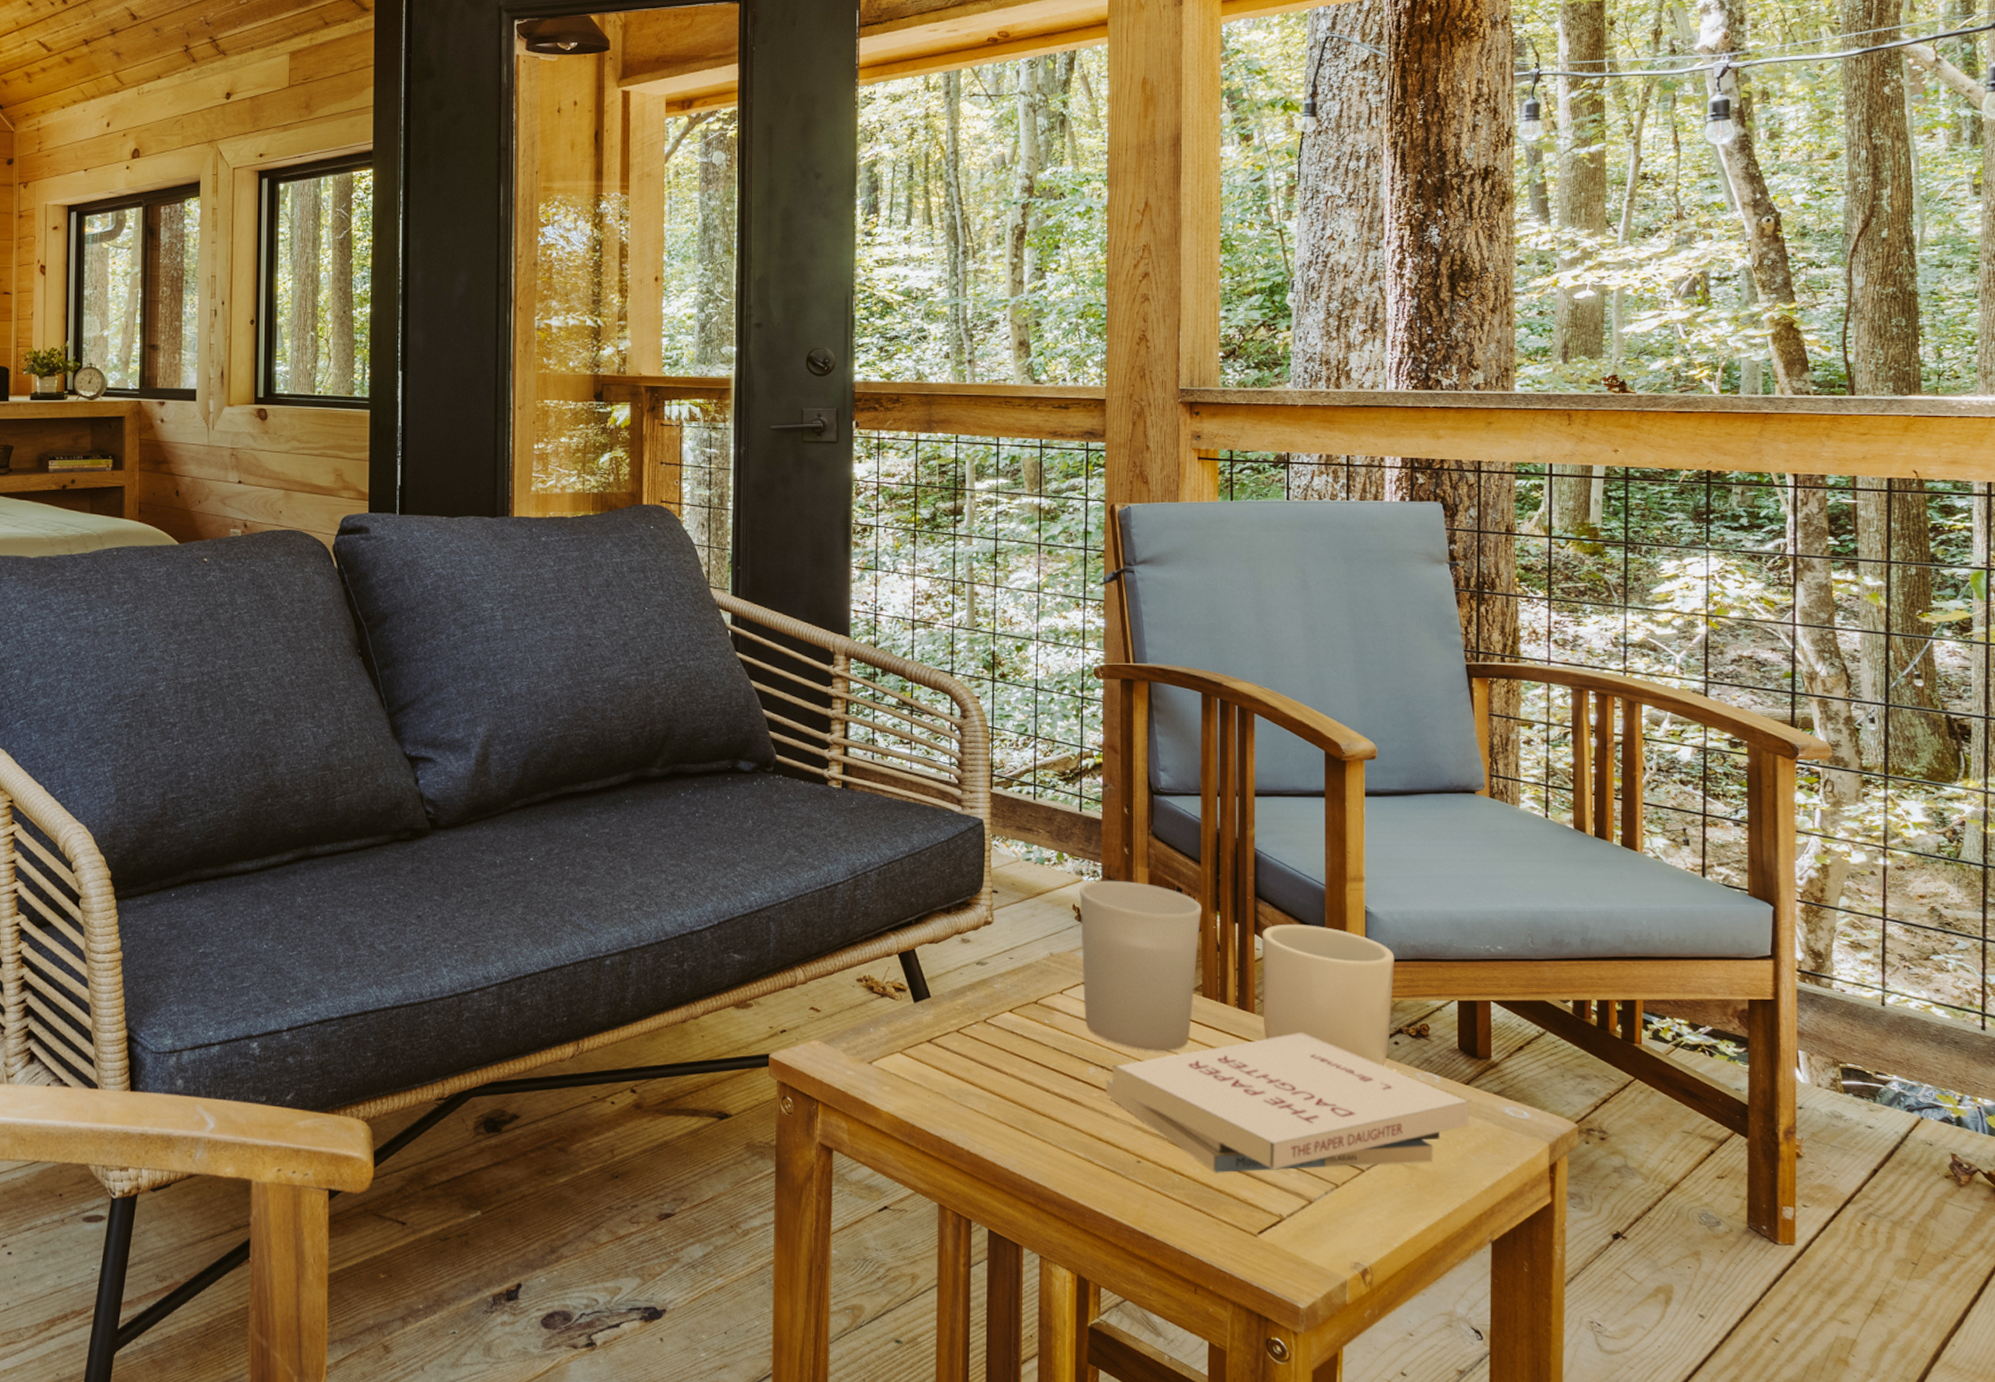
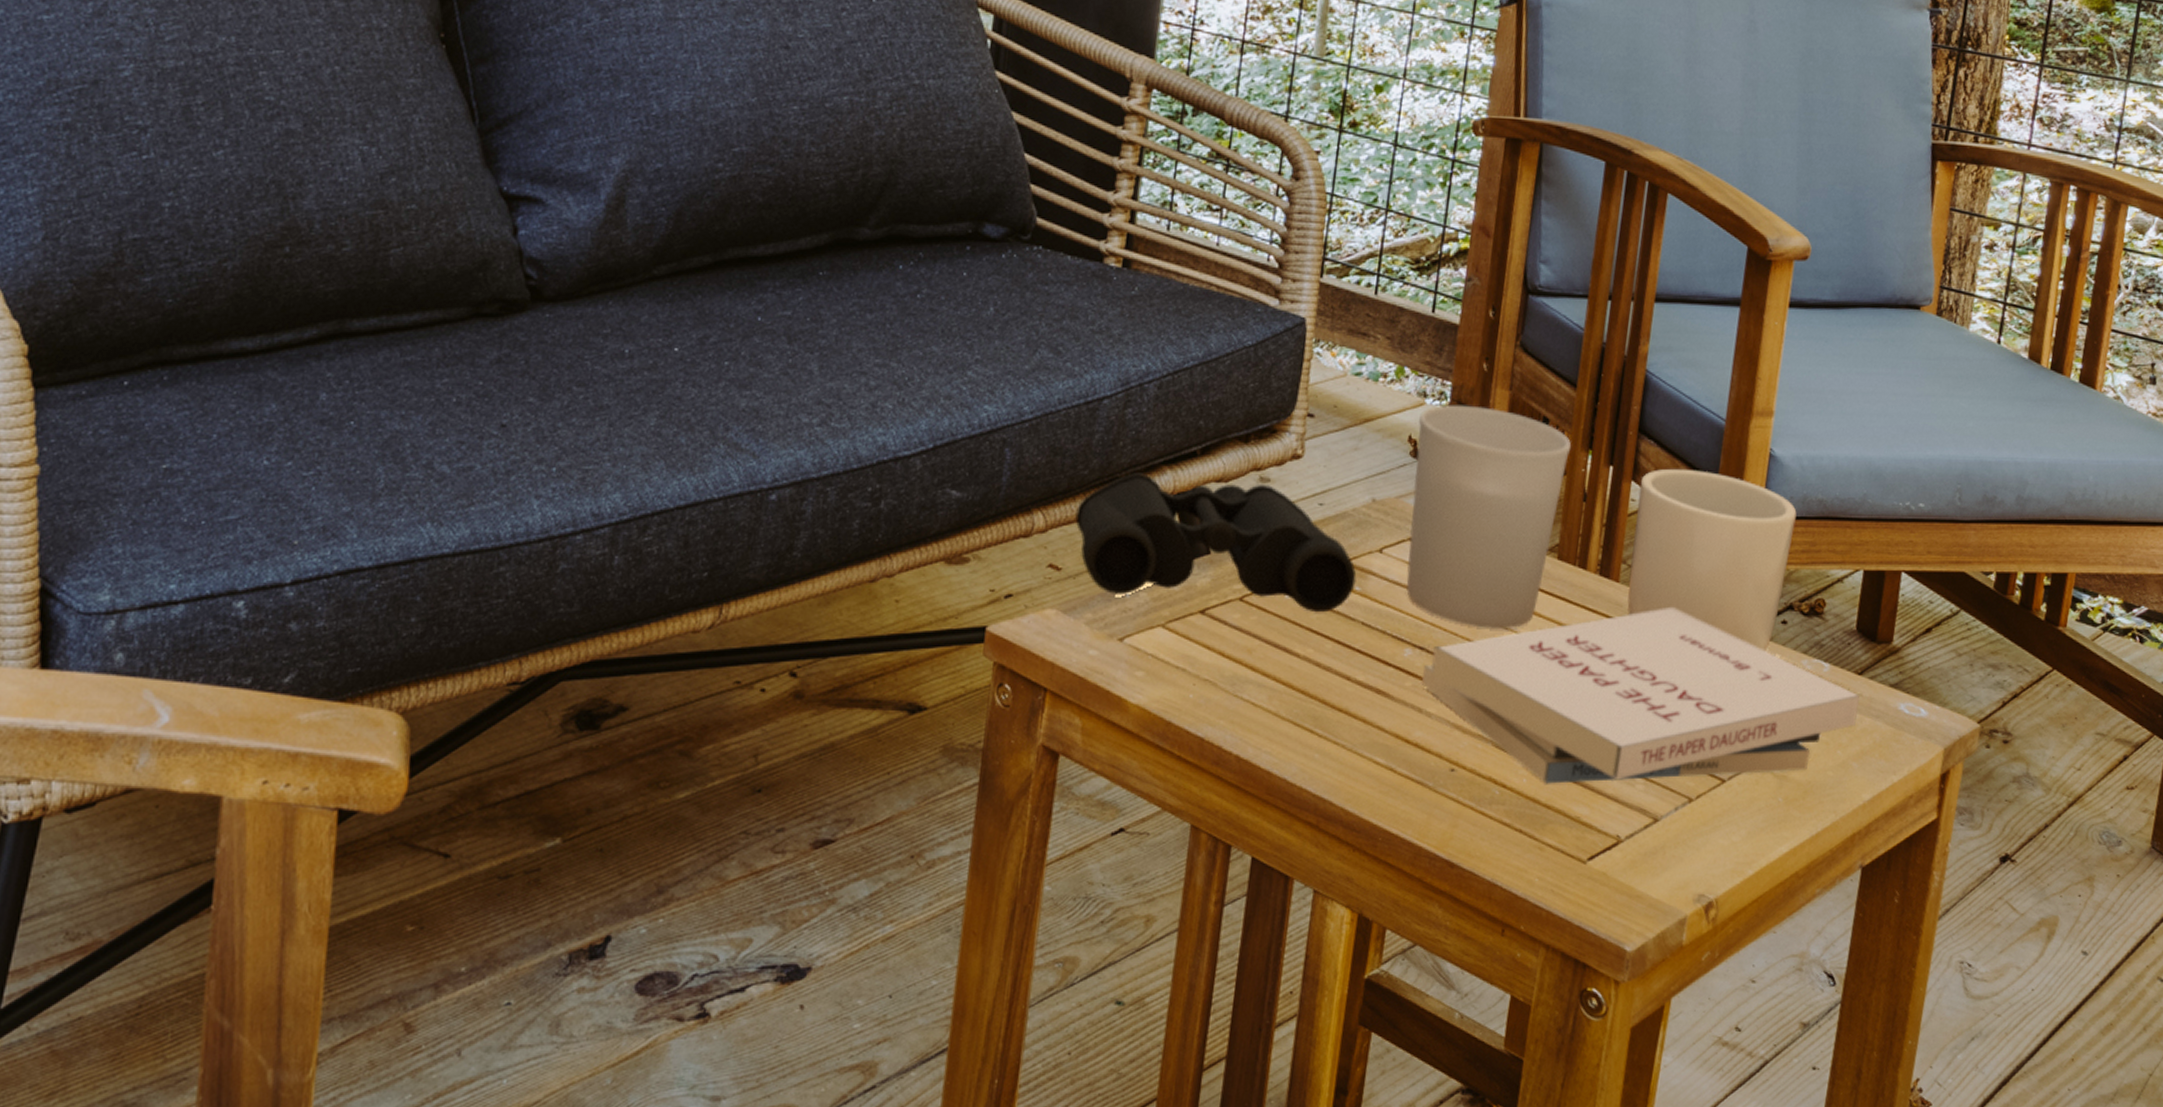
binoculars: none [827,938,1045,1041] -> present [1075,473,1357,613]

